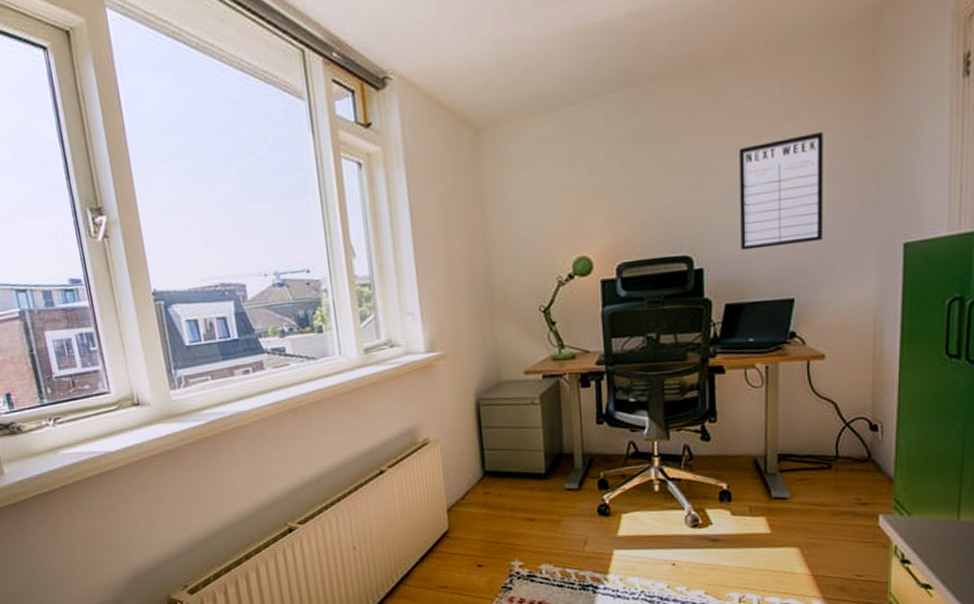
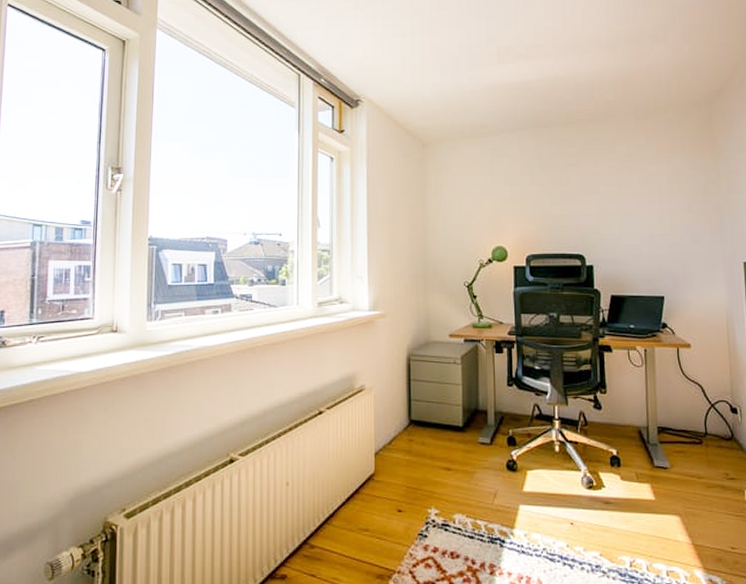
writing board: present [739,131,823,251] -> none [618,174,683,255]

